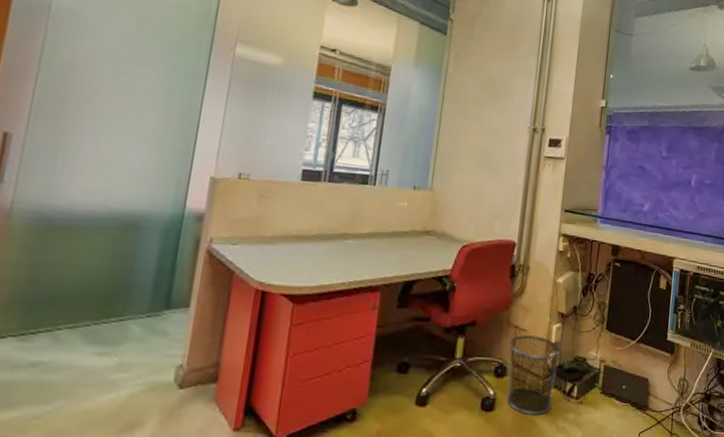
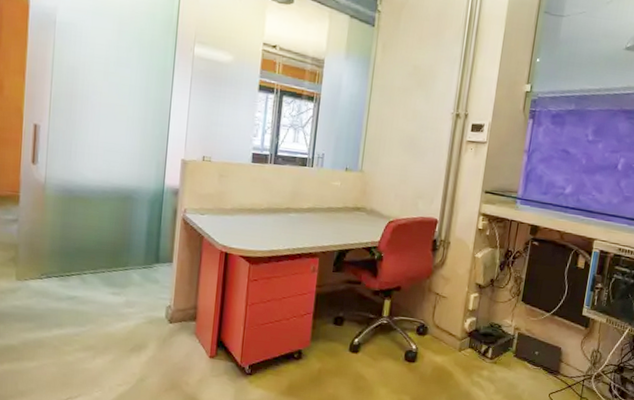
waste bin: present [506,335,561,416] -> none [427,301,478,370]

